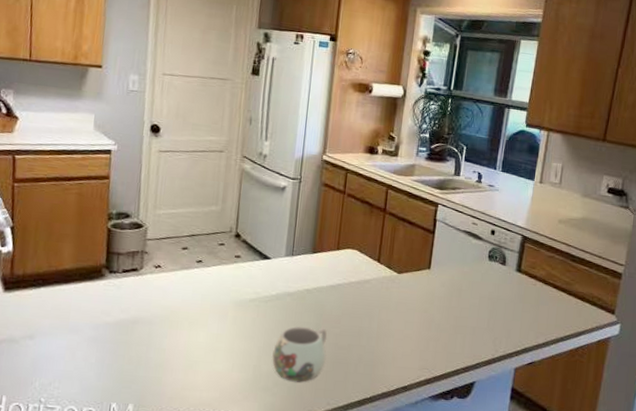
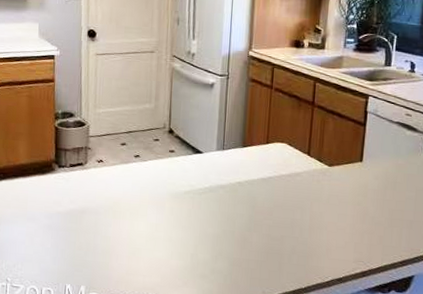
mug: present [271,326,327,382] -> none [207,217,260,271]

